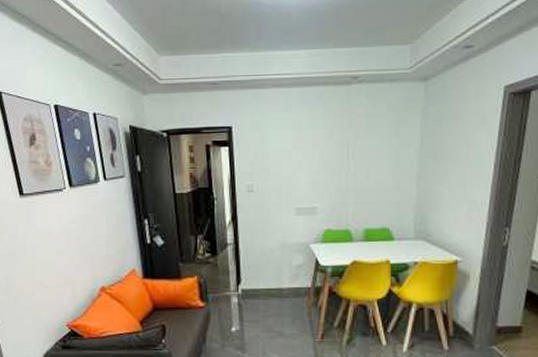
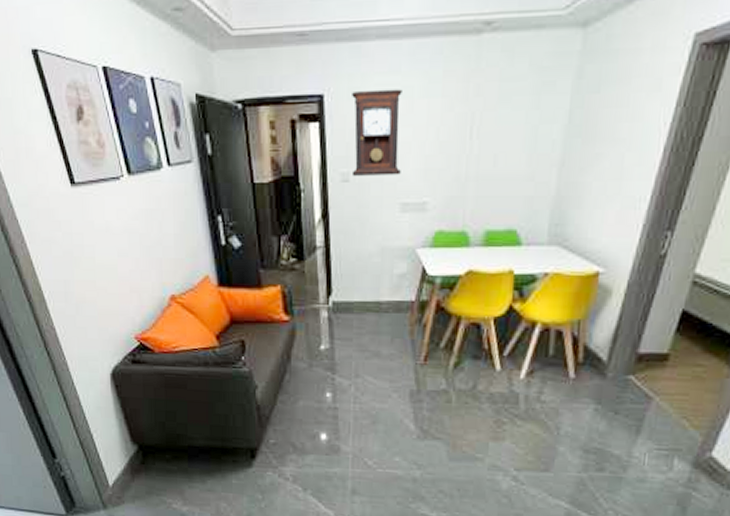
pendulum clock: none [254,122,295,187] -> present [351,89,402,176]

